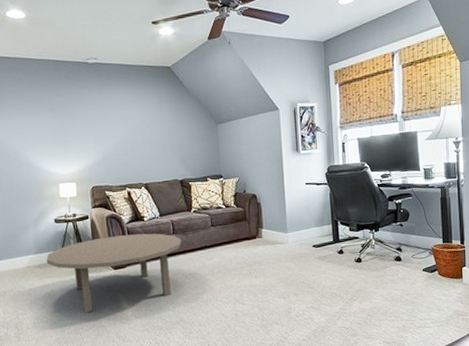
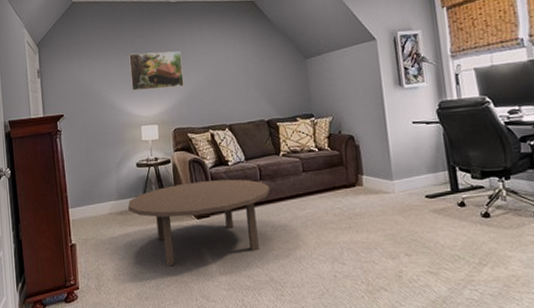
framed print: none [45,111,102,149] -> present [129,51,184,91]

